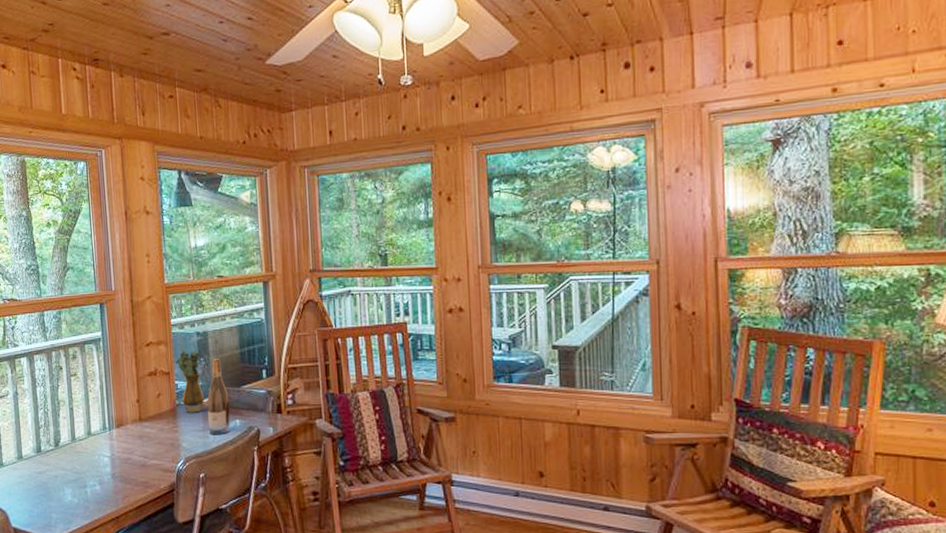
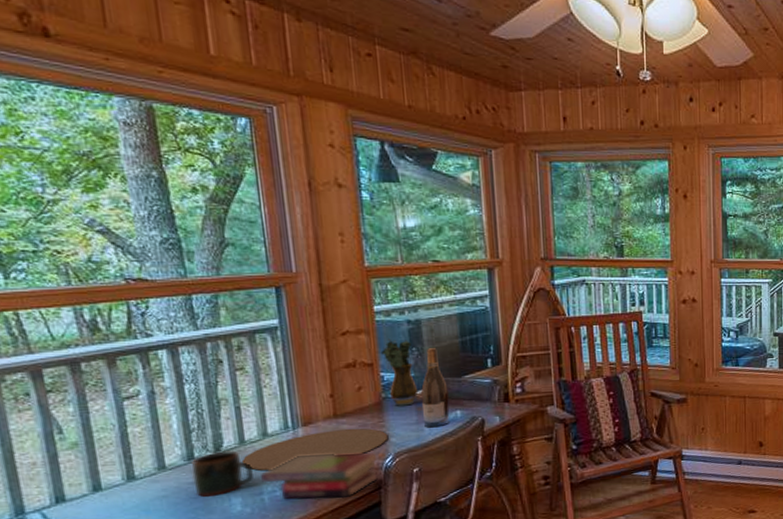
mug: none [39,446,81,486] -> present [191,450,254,498]
placemat: none [72,433,180,467] -> present [241,428,387,471]
books: none [85,454,172,497] -> present [261,452,378,500]

